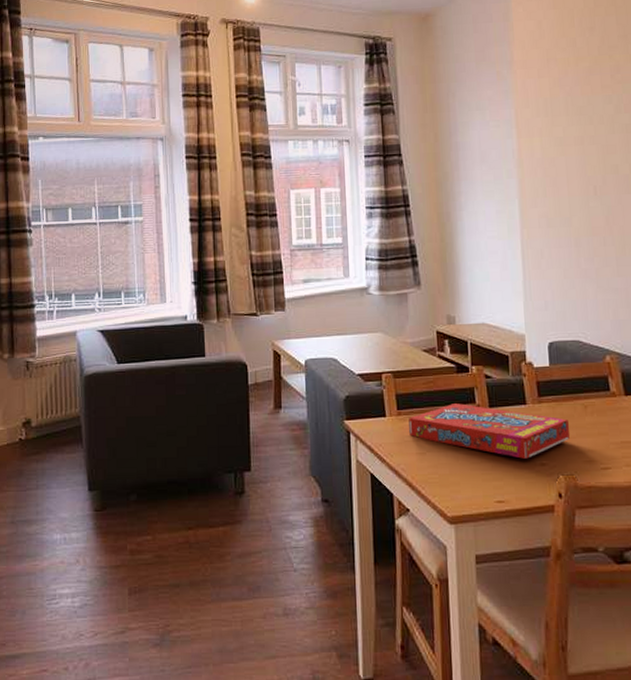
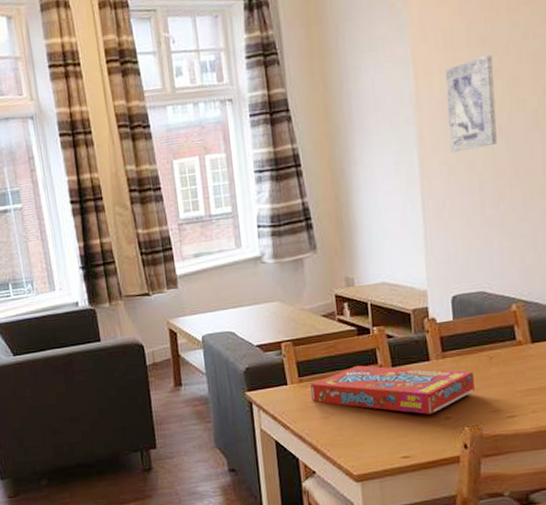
wall art: none [545,123,592,208] -> present [444,54,497,153]

